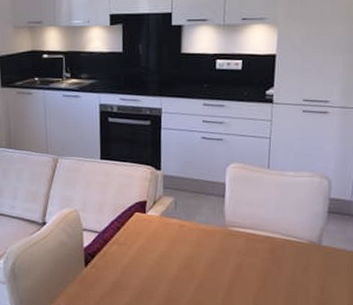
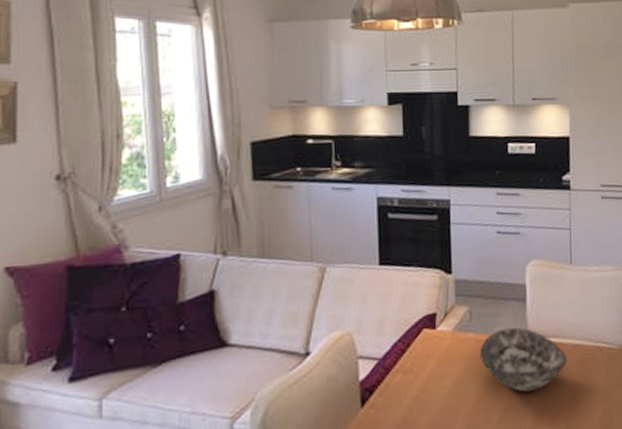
bowl: none [182,217,259,270] -> present [480,327,567,392]

